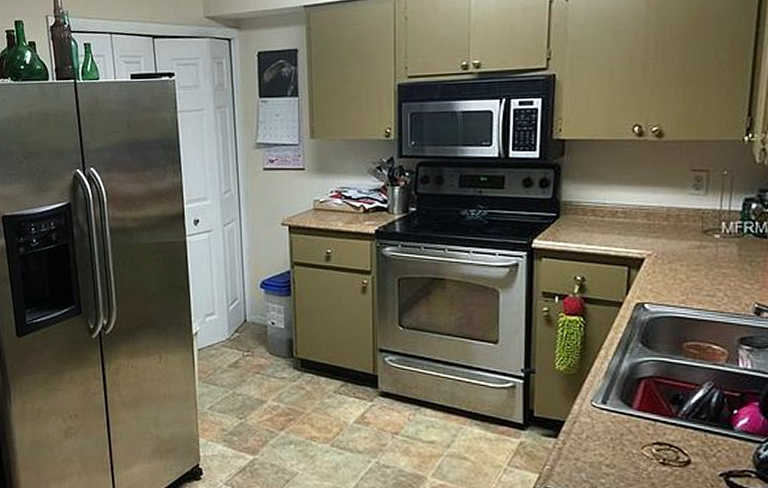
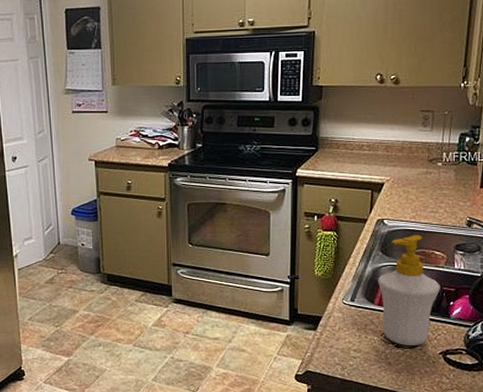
soap bottle: none [636,323,720,463] -> present [377,235,440,345]

